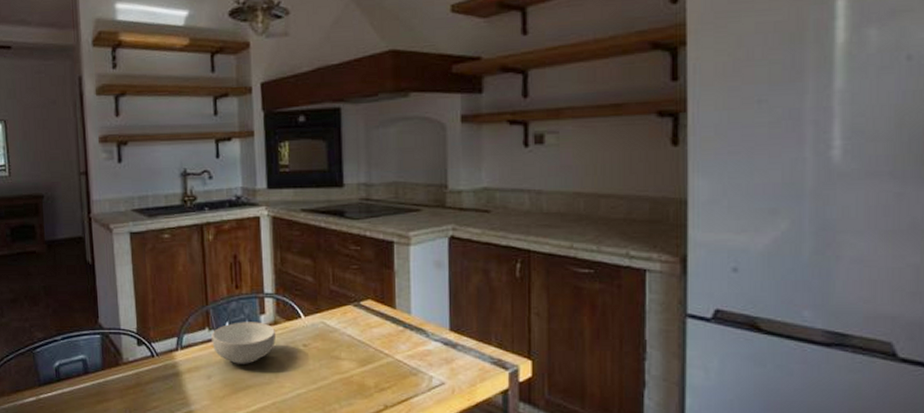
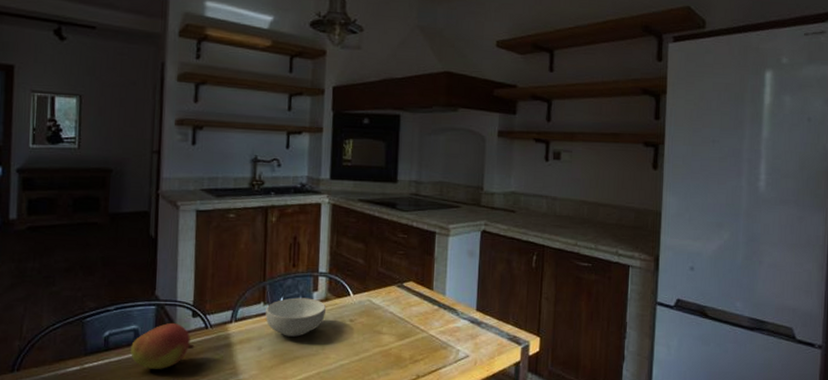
fruit: none [81,352,143,400] -> present [131,323,195,369]

